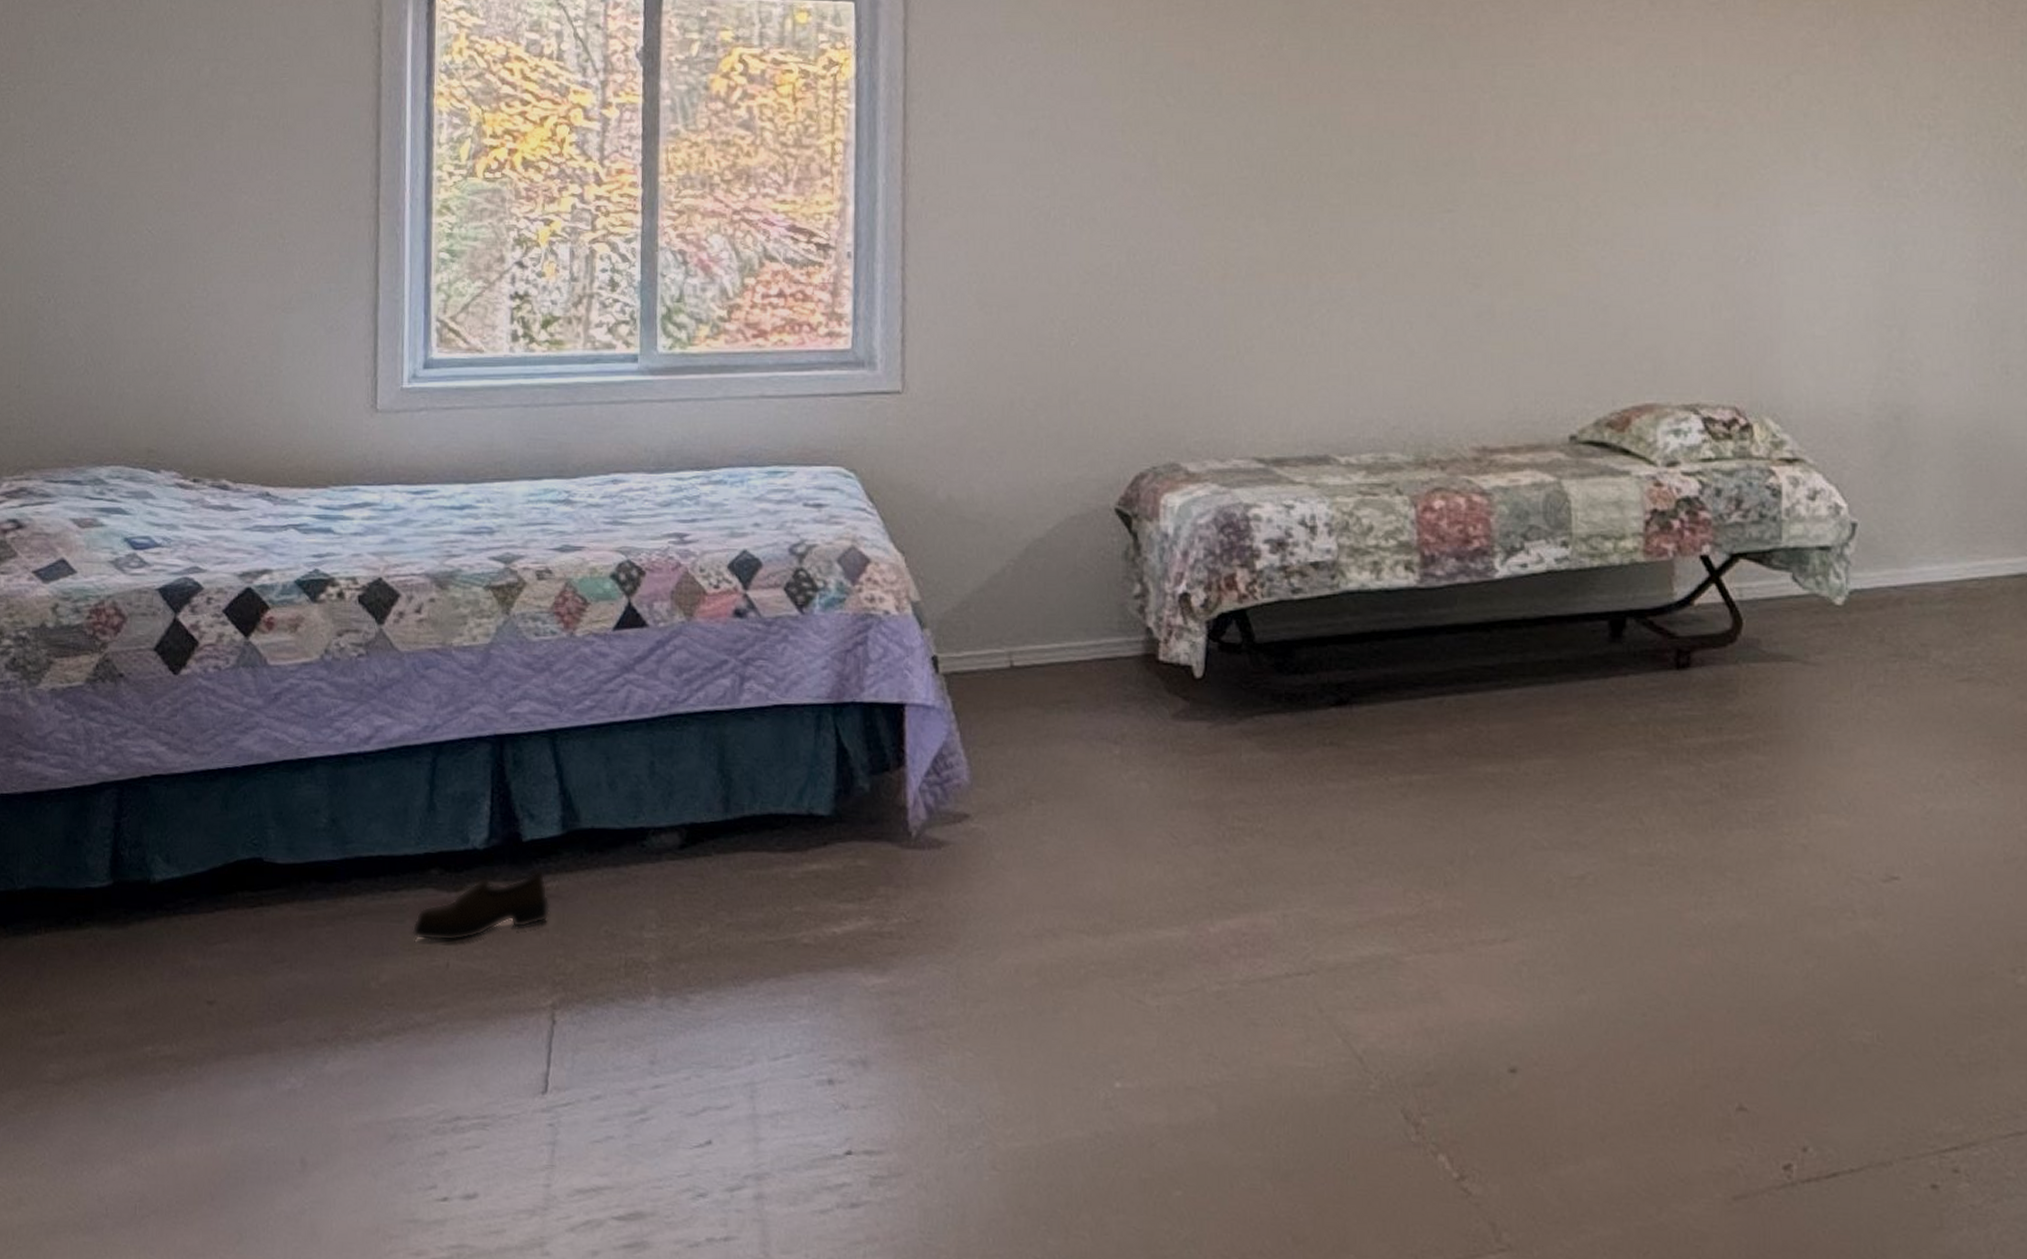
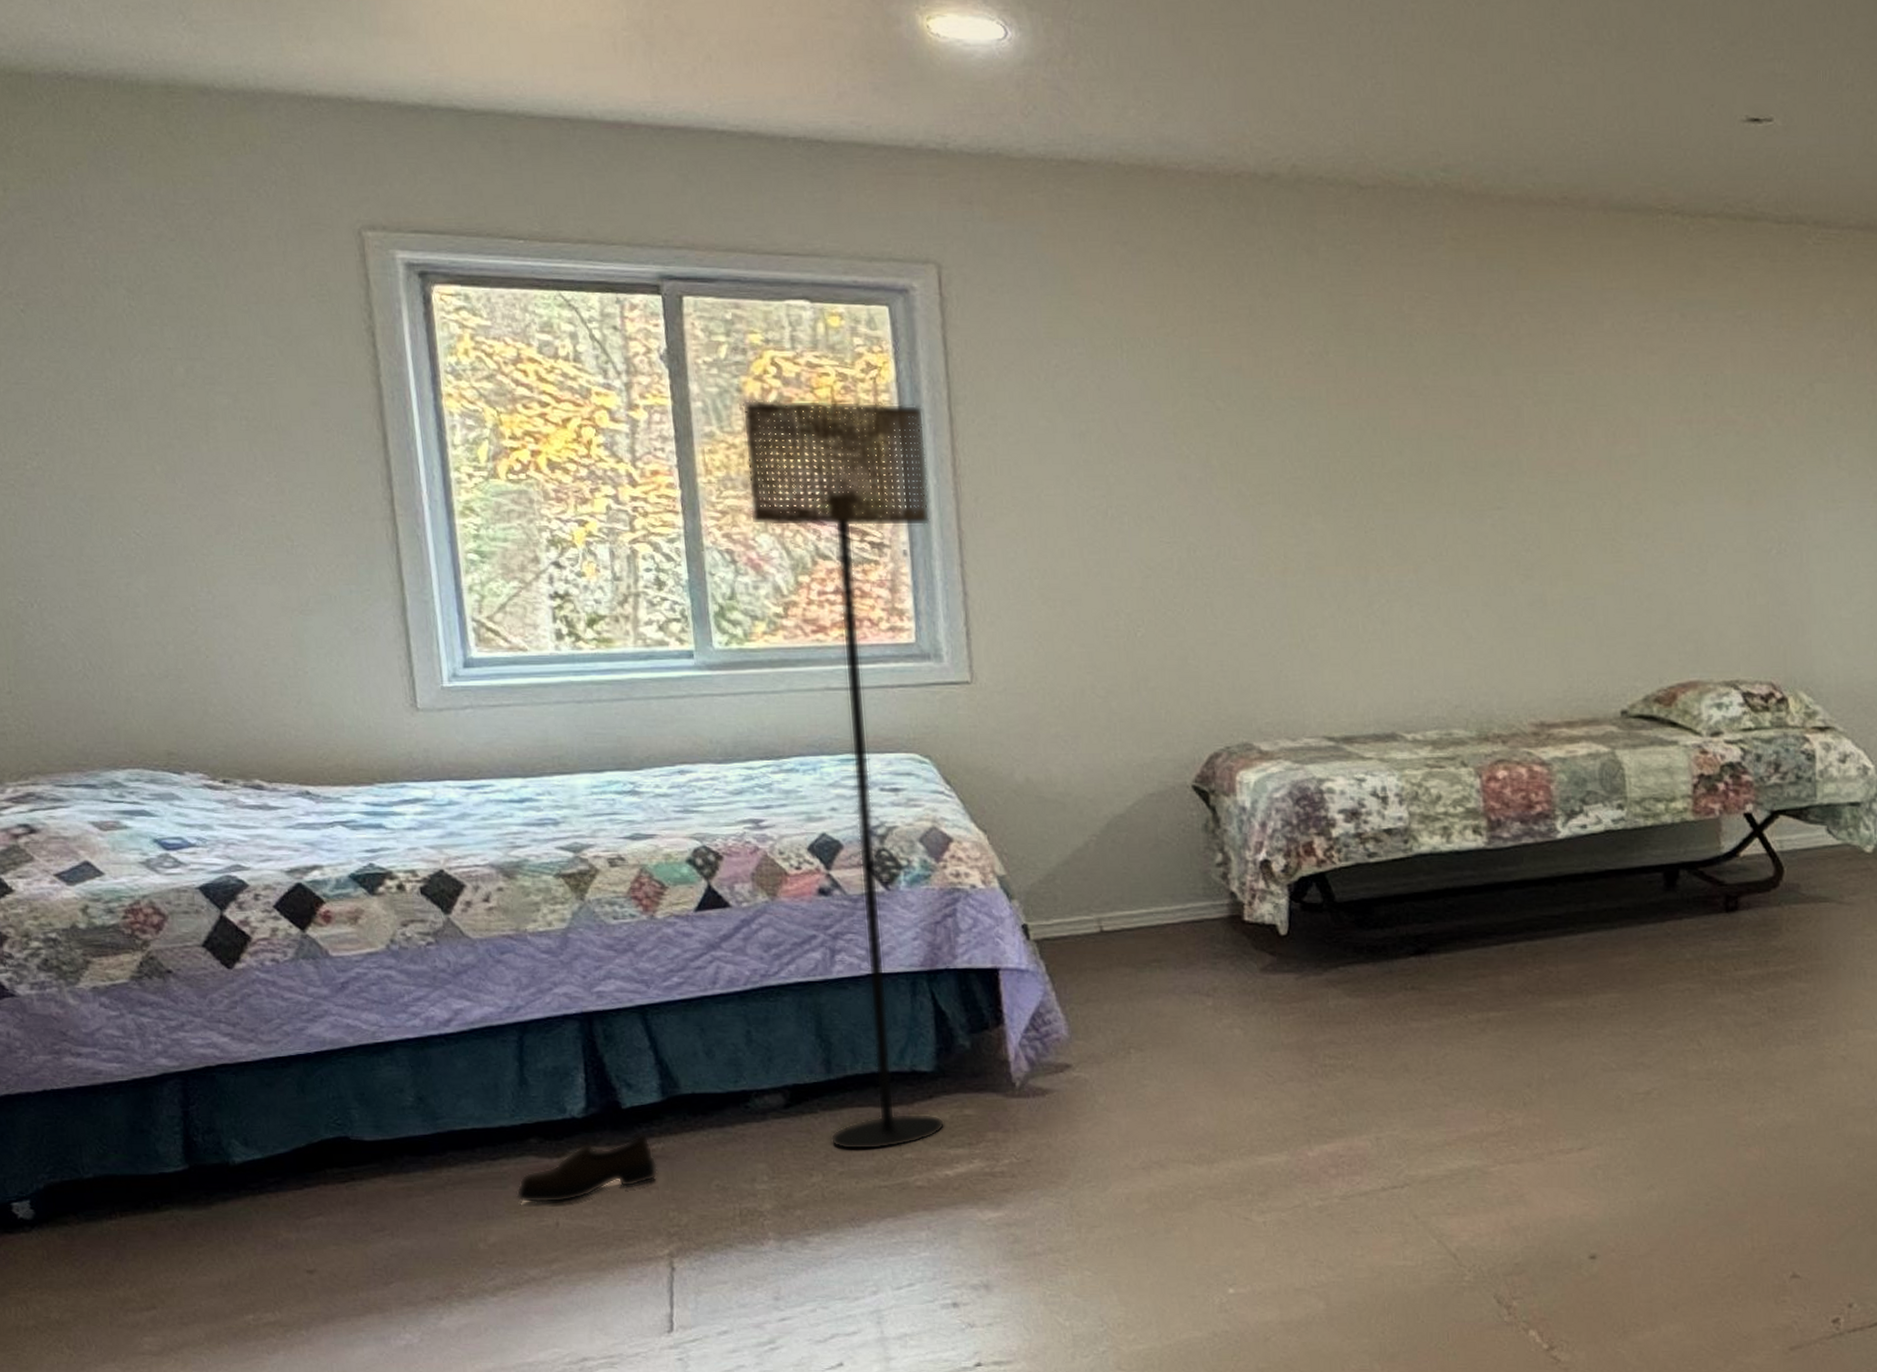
floor lamp: none [705,97,879,901] -> present [742,399,945,1150]

